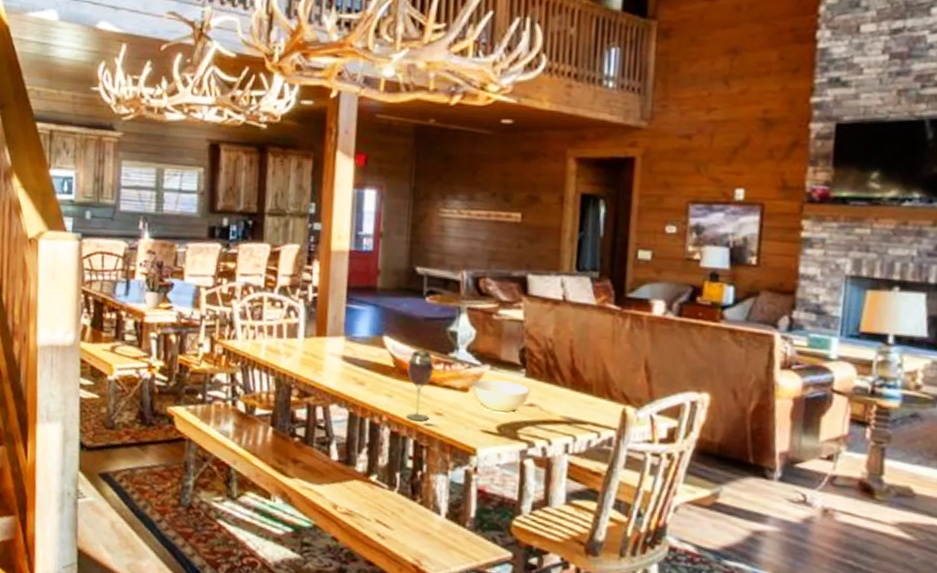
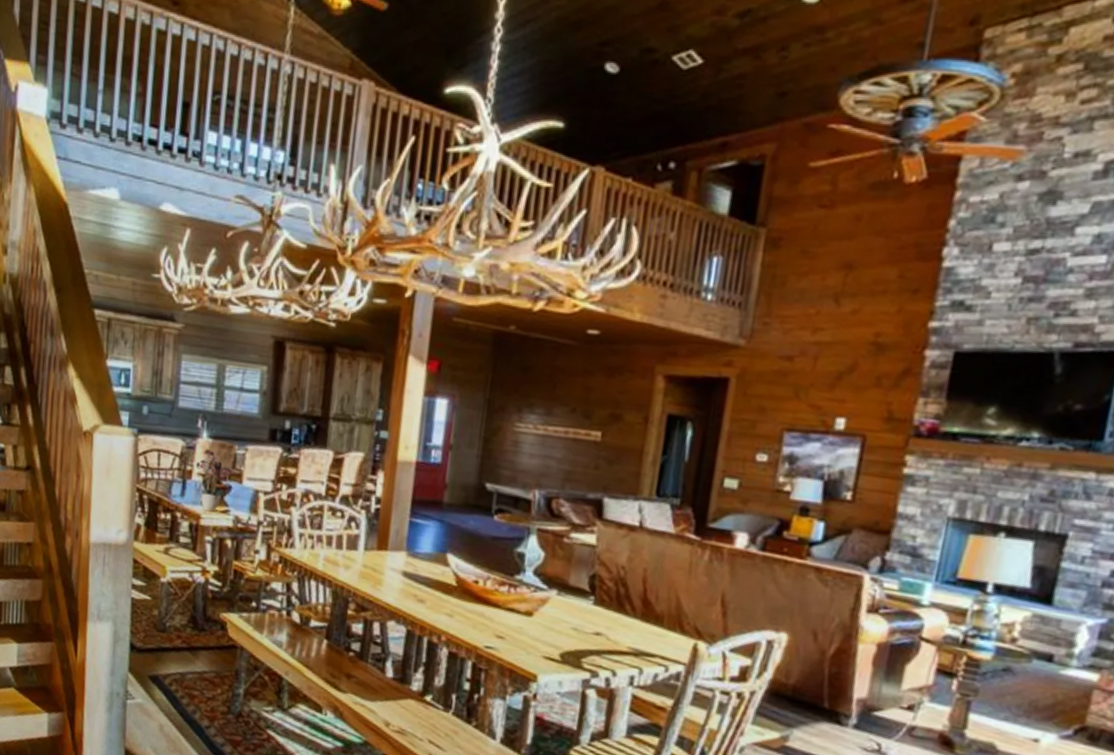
wineglass: present [405,350,434,422] -> none [465,570,498,644]
bowl: present [472,379,530,413] -> none [536,604,598,640]

